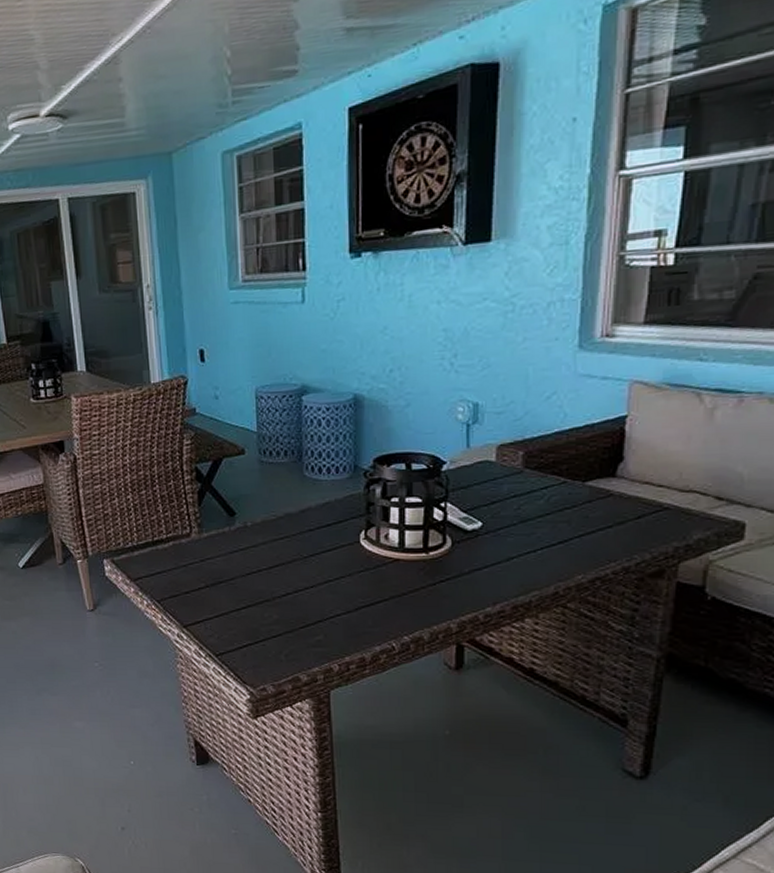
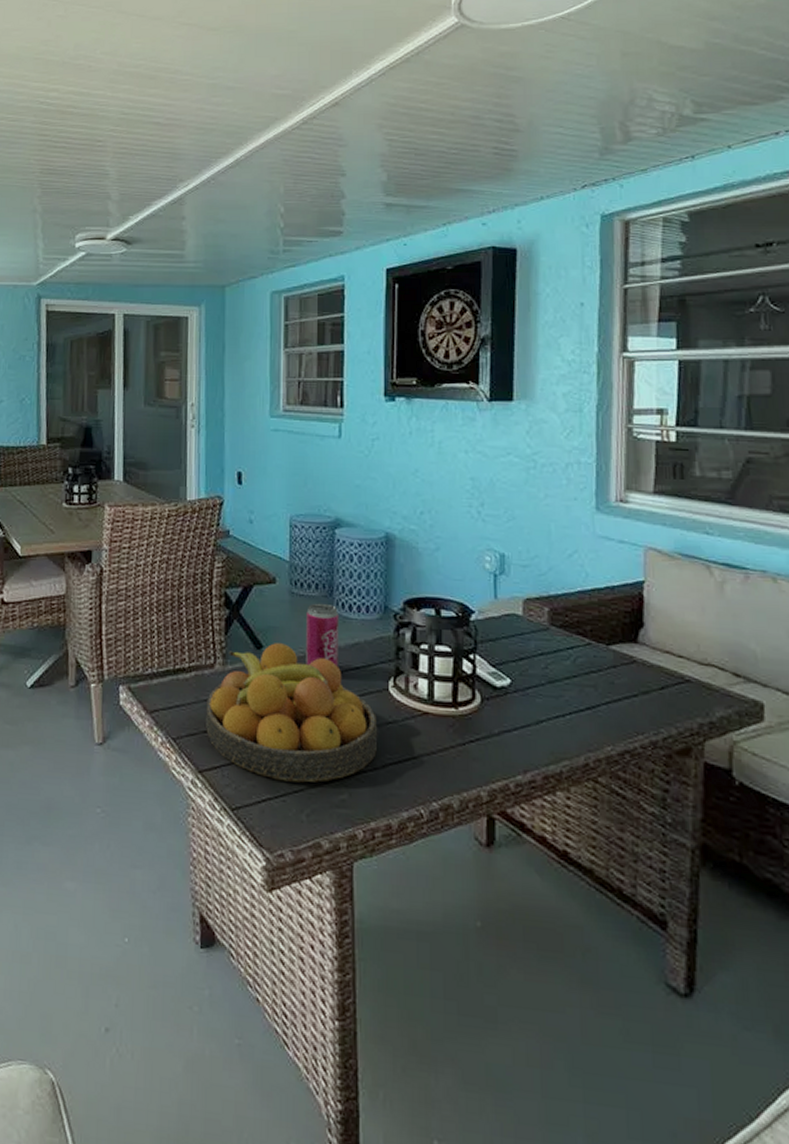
fruit bowl: none [185,509,351,629] -> present [205,643,378,783]
beverage can: none [276,468,310,526] -> present [306,603,340,667]

